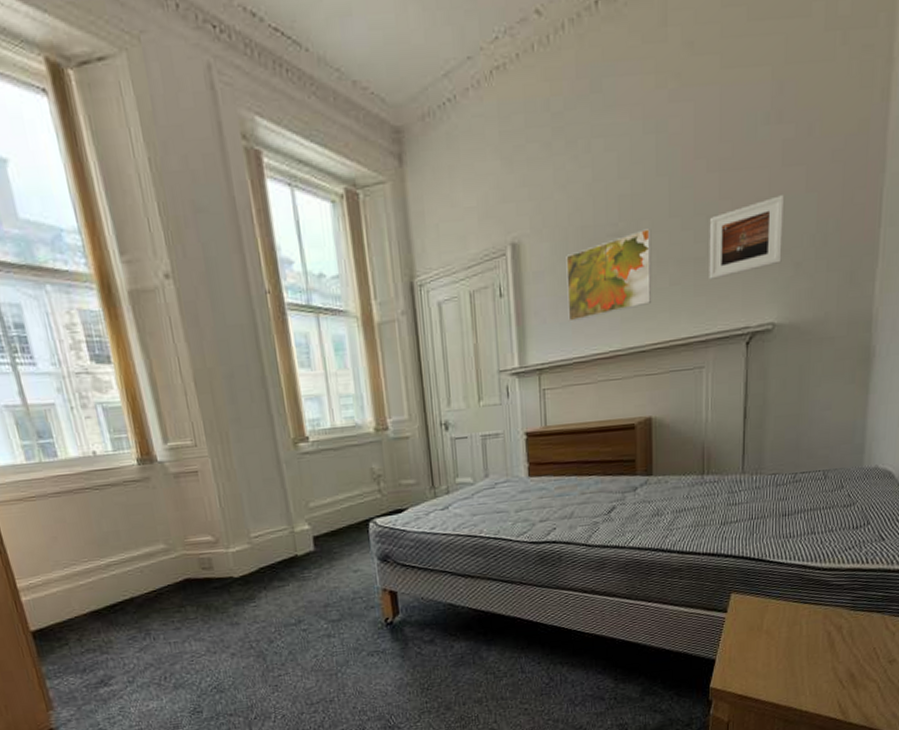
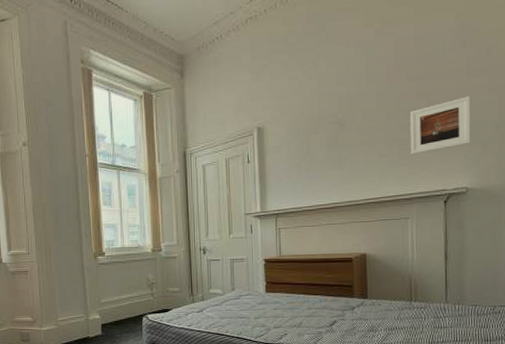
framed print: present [566,229,652,322] -> none [298,119,365,181]

